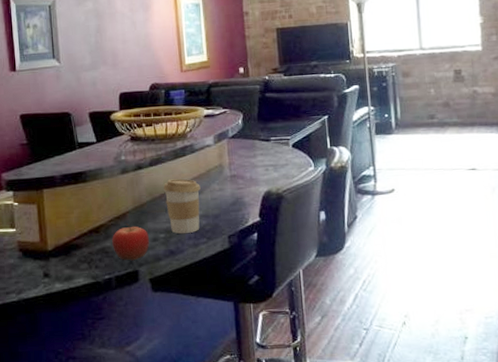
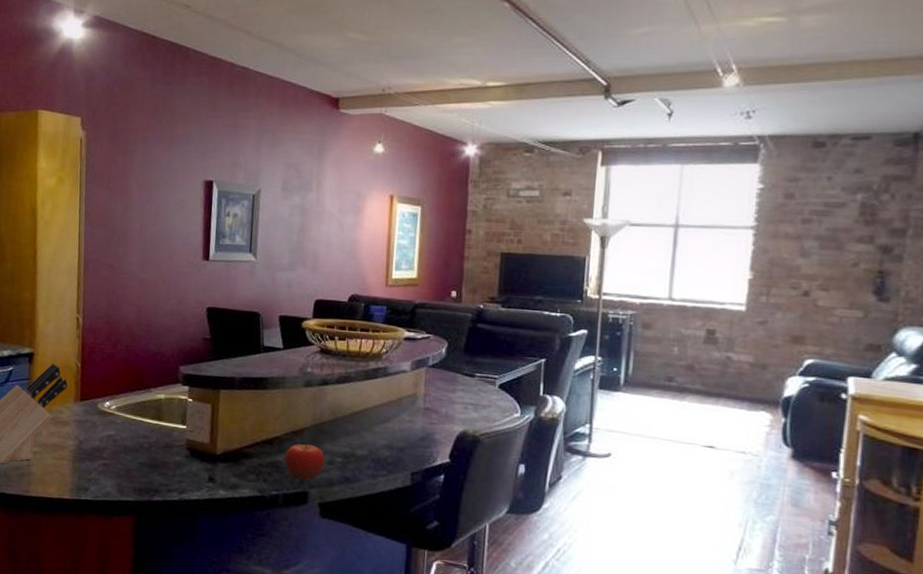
coffee cup: present [163,178,201,234] -> none [348,401,389,462]

